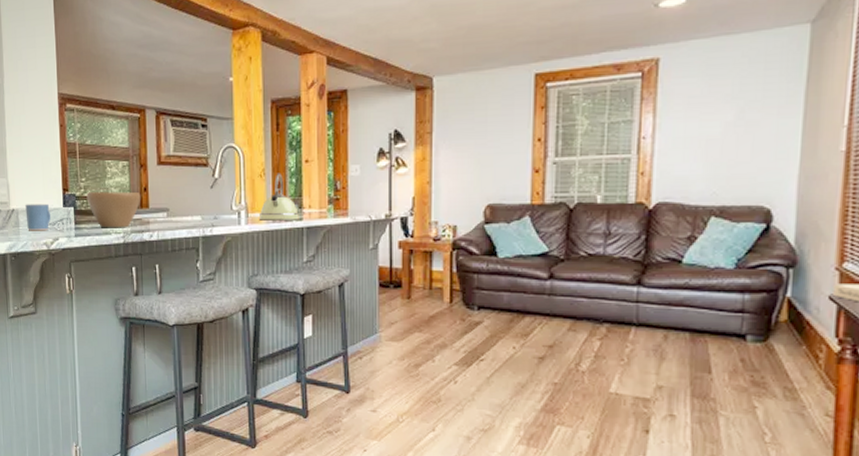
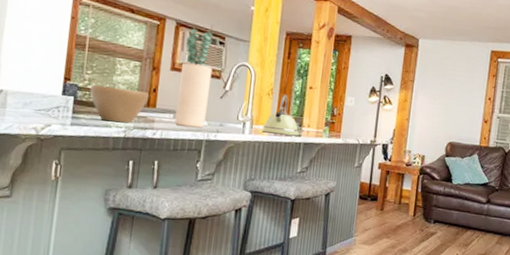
mug: present [25,203,51,231] -> none [15,86,47,116]
vase: none [167,106,199,224] -> present [174,23,214,128]

